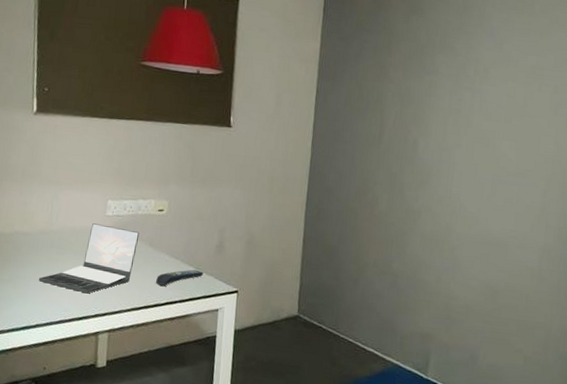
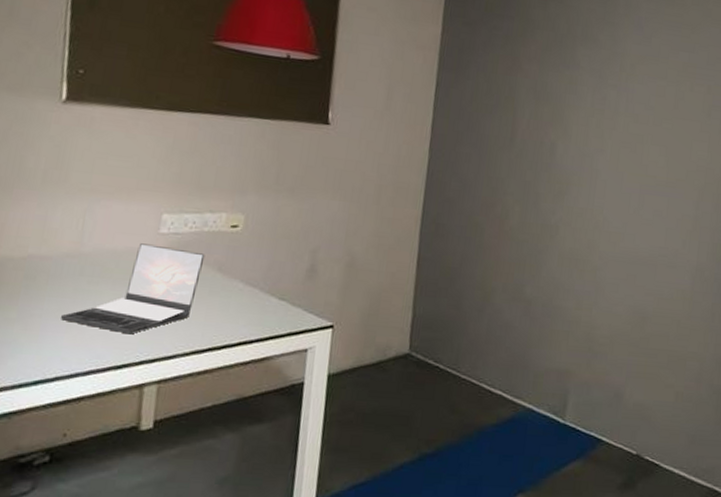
remote control: present [156,269,204,286] -> none [225,300,289,322]

